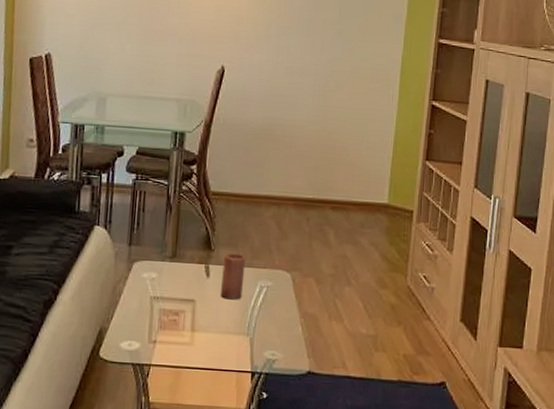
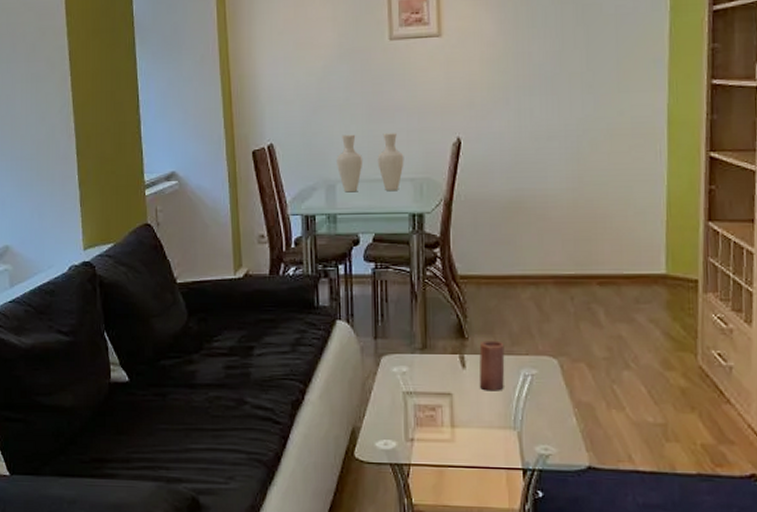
vase: none [109,52,173,109] -> present [337,132,404,193]

